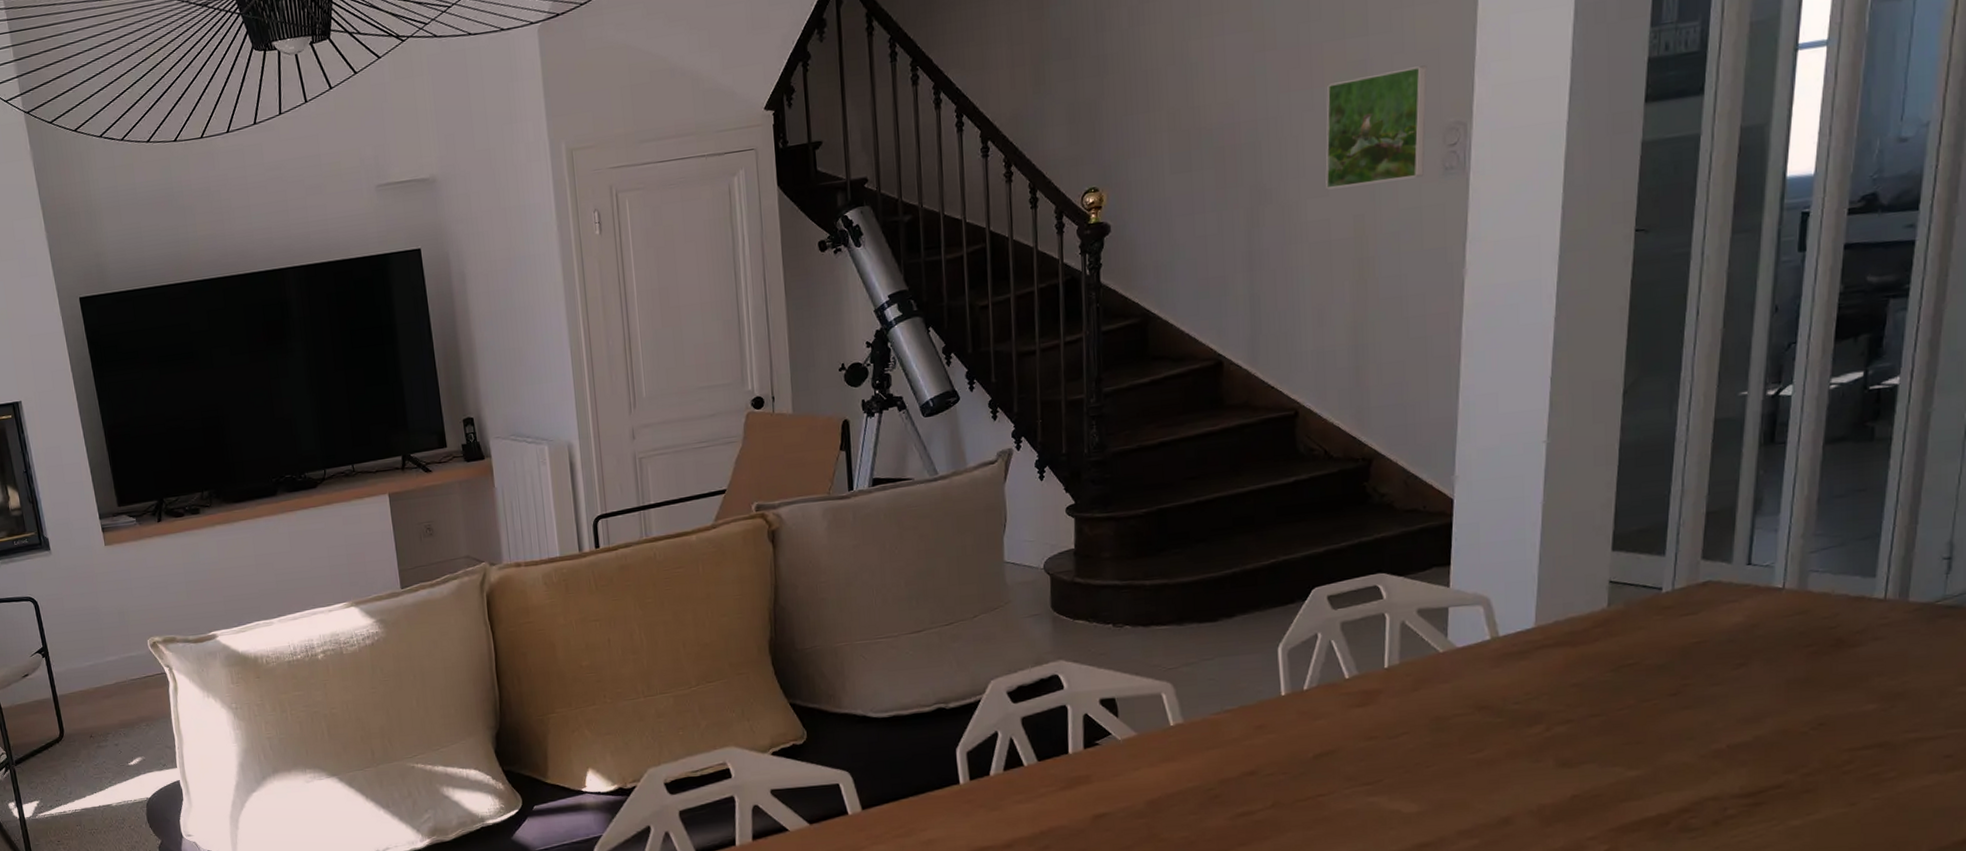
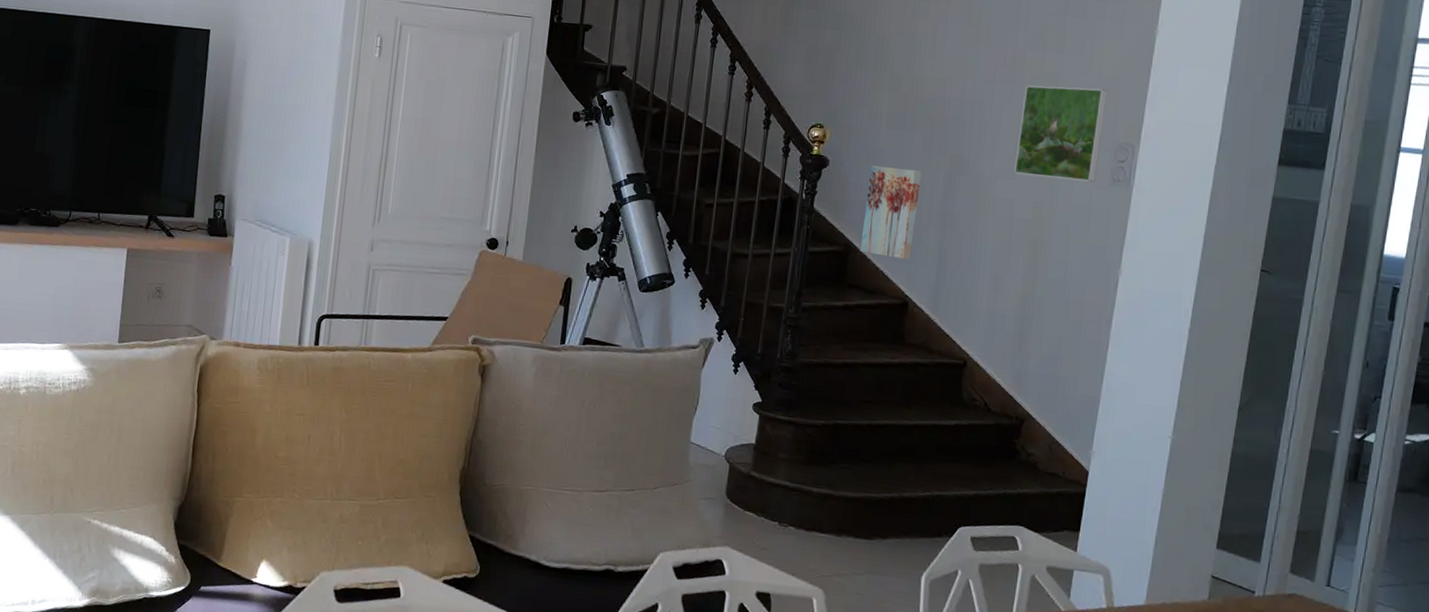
wall art: none [1158,212,1219,319] -> present [860,165,922,260]

